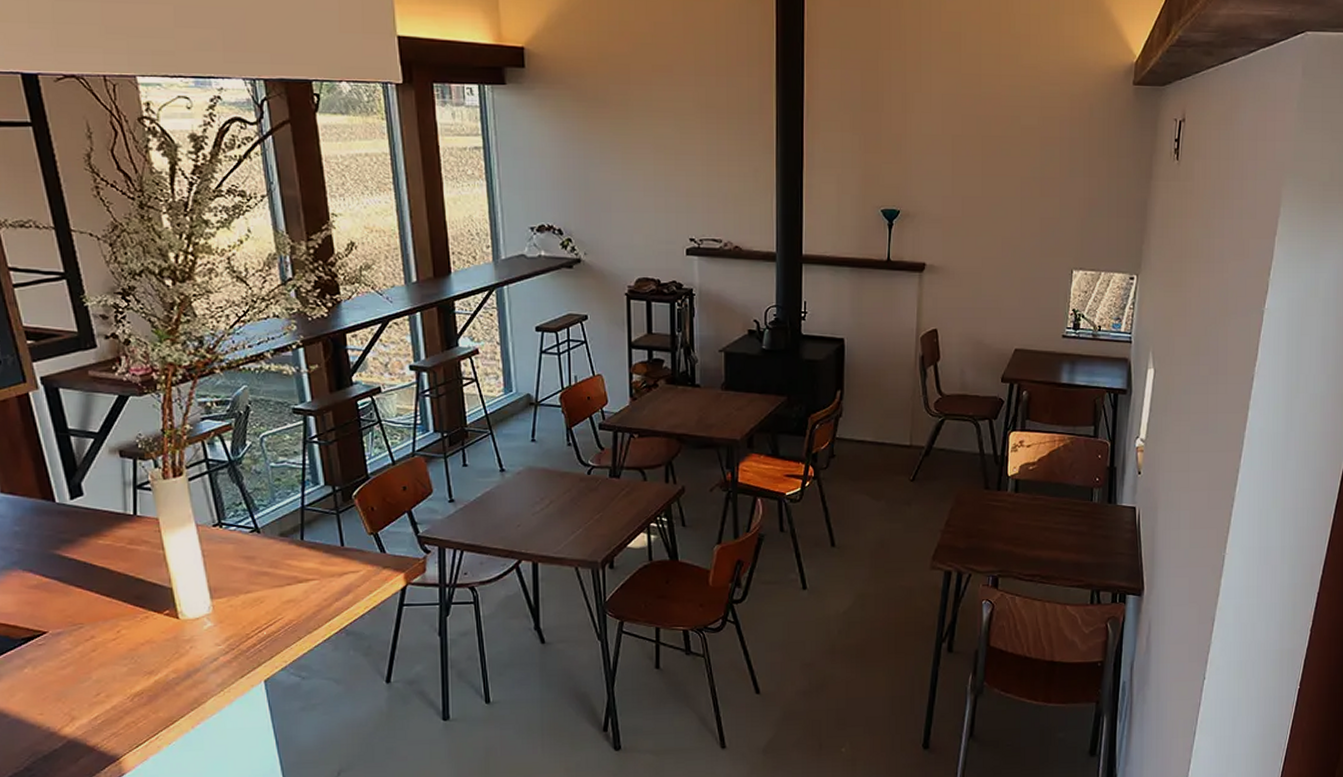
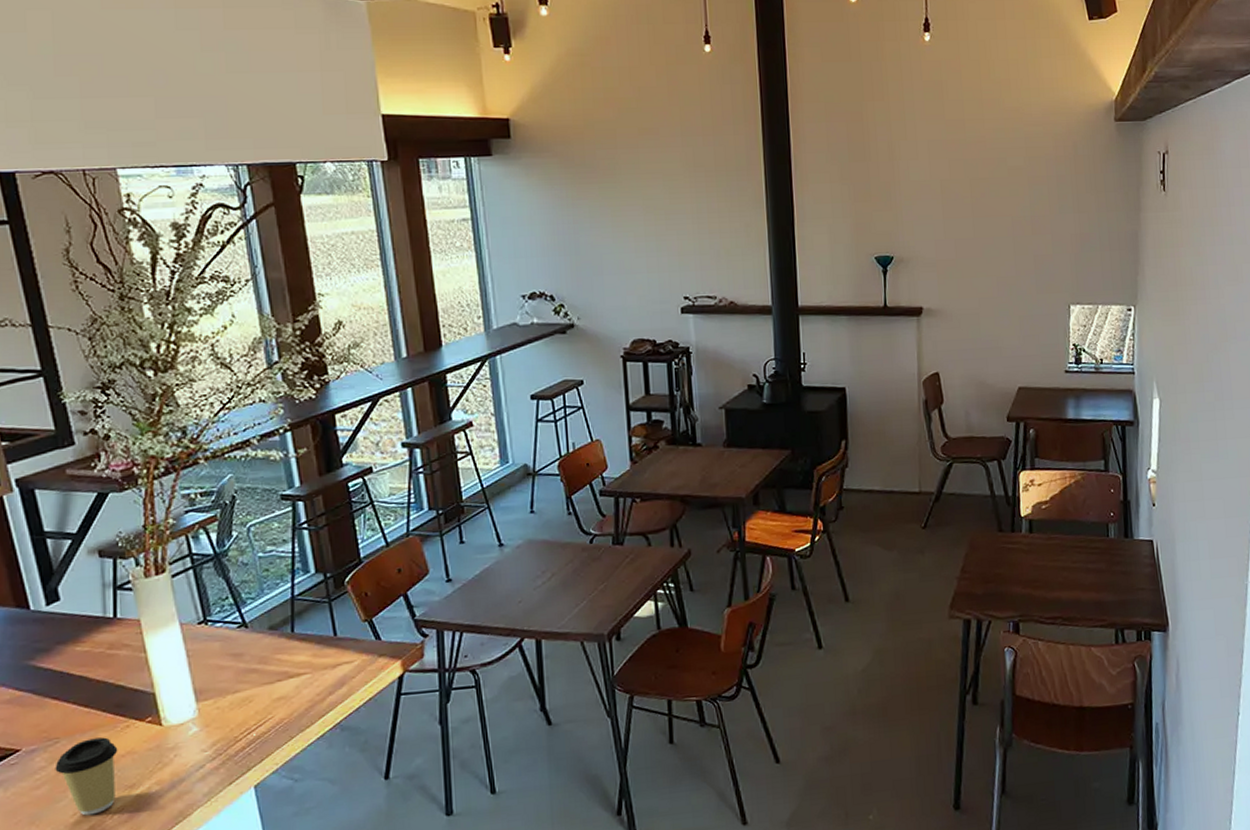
coffee cup: none [79,626,138,697] -> present [55,737,118,816]

